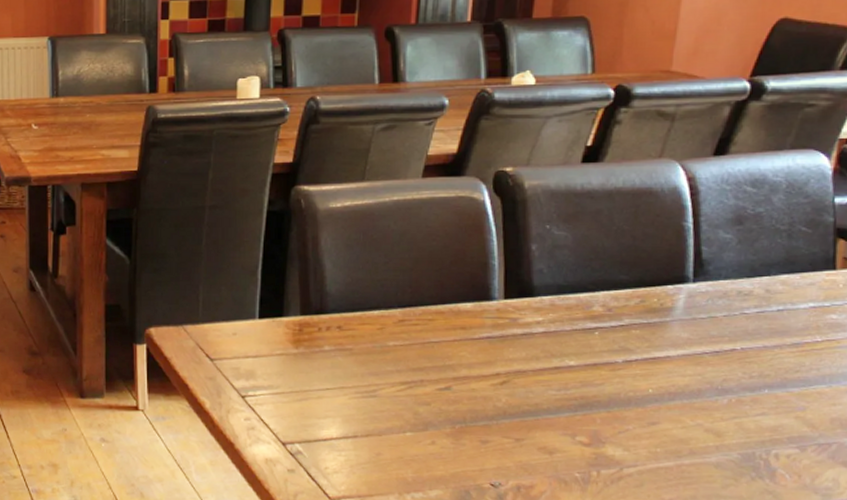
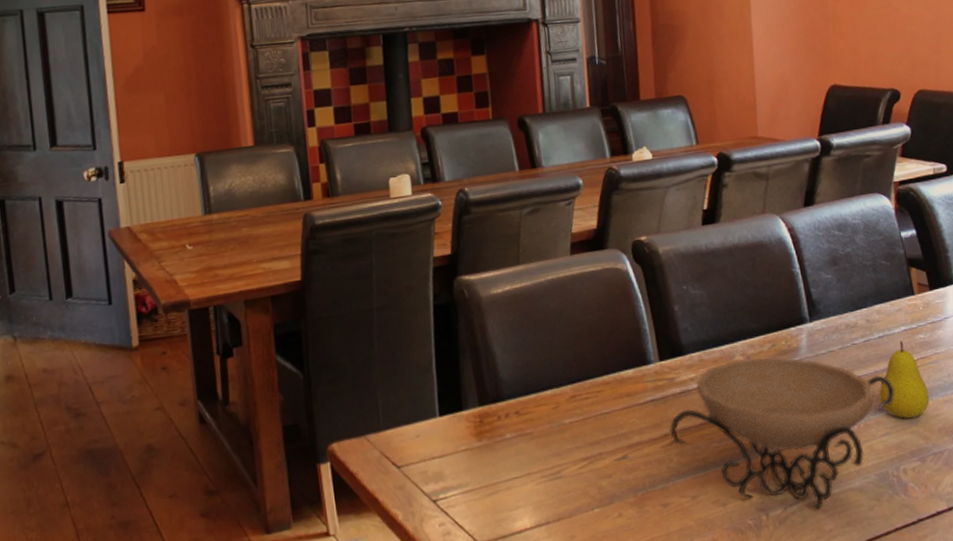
decorative bowl: none [503,311,785,477] -> present [669,356,895,510]
fruit: none [762,318,829,403] -> present [879,341,930,419]

